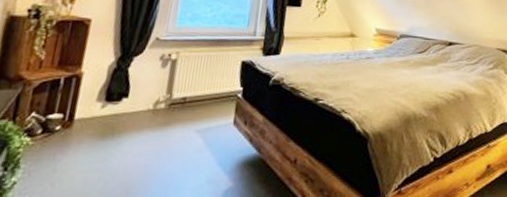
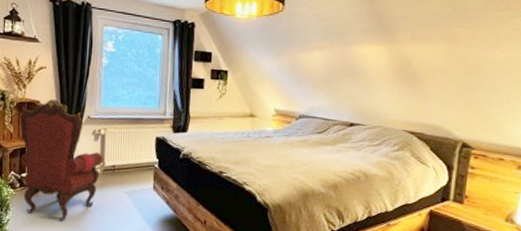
armchair: none [45,16,172,177] -> present [20,99,103,221]

